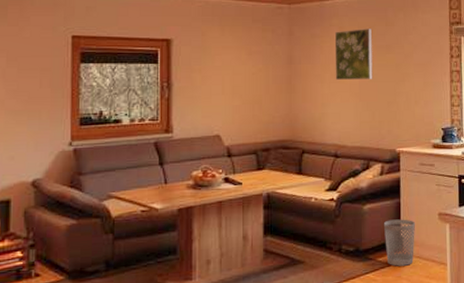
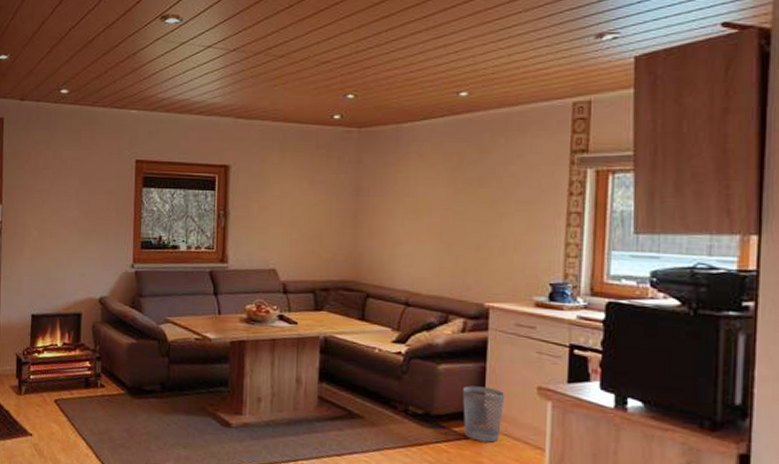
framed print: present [334,29,373,80] -> none [410,157,461,218]

